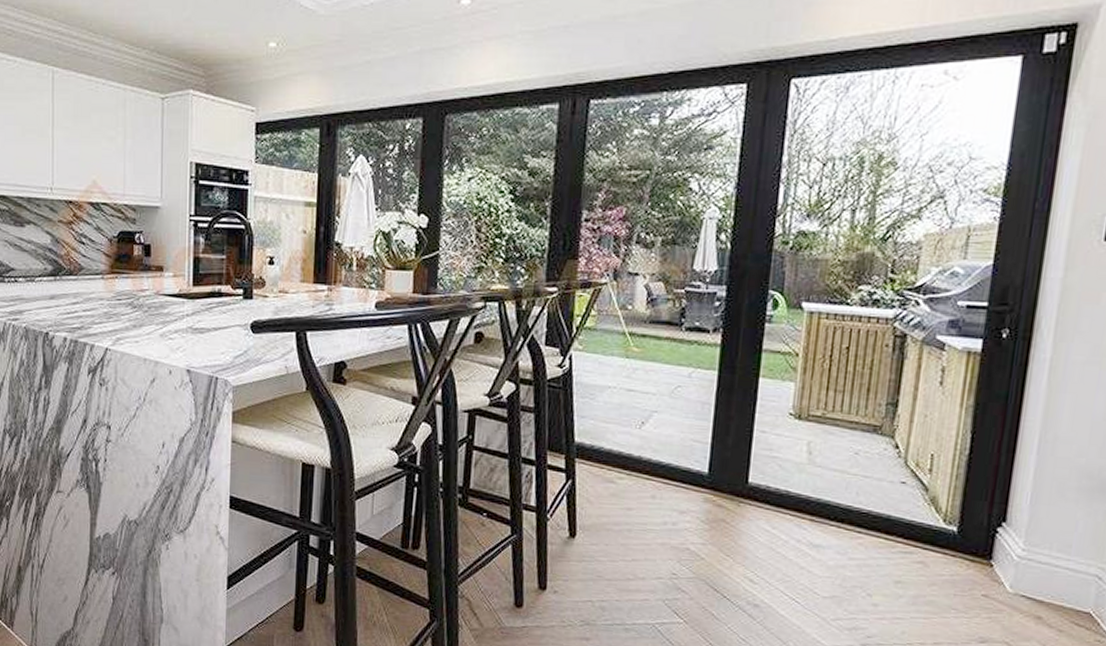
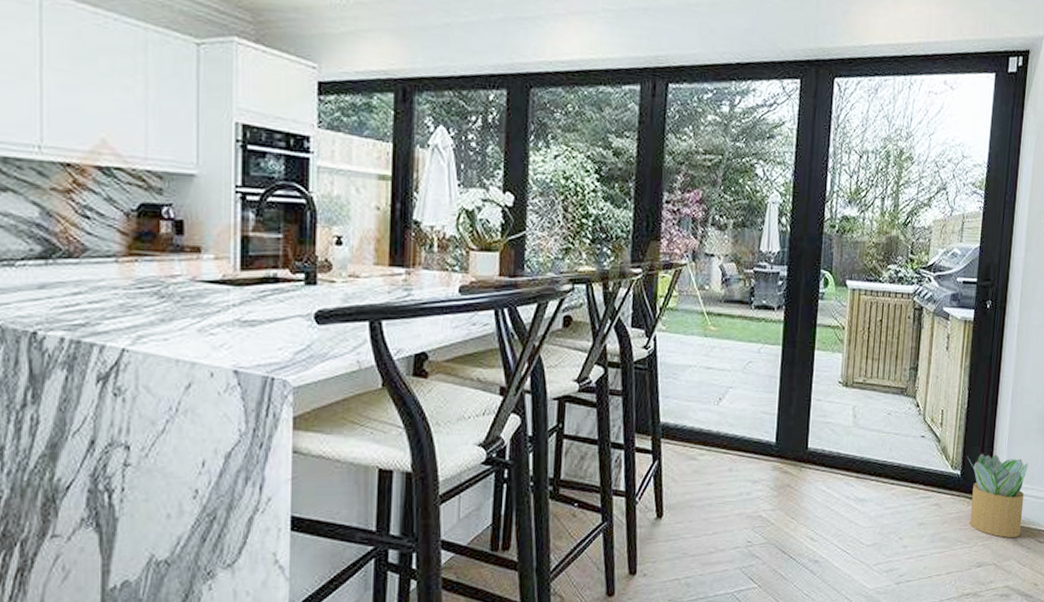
potted plant: none [968,509,1063,615] -> present [968,453,1028,538]

